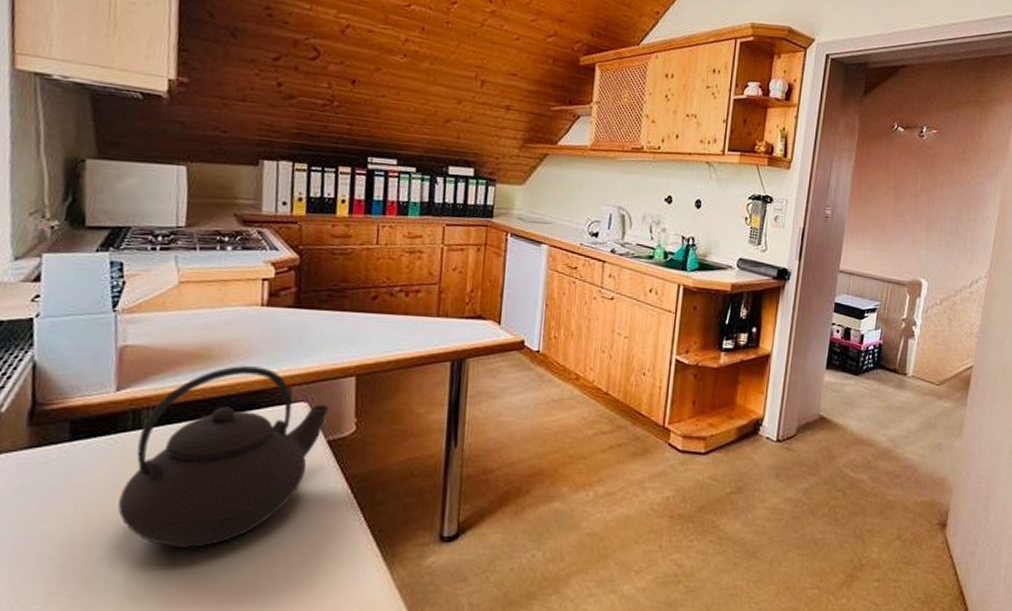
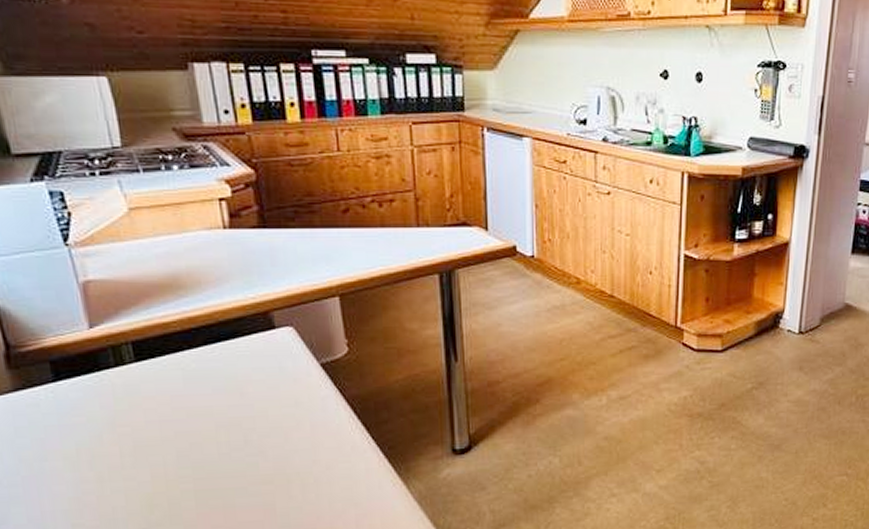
teapot: present [118,366,329,548] -> none [118,293,317,477]

